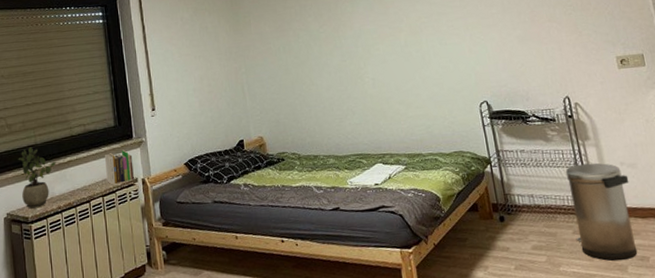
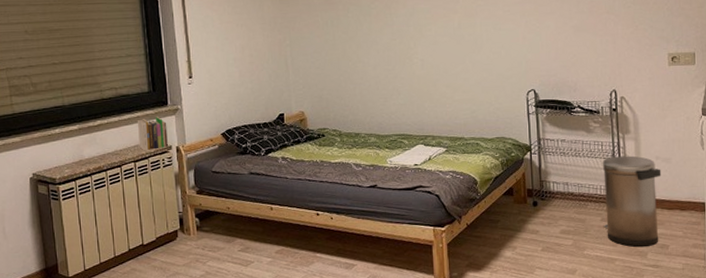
potted plant: present [18,147,57,209] -> none [44,108,86,170]

